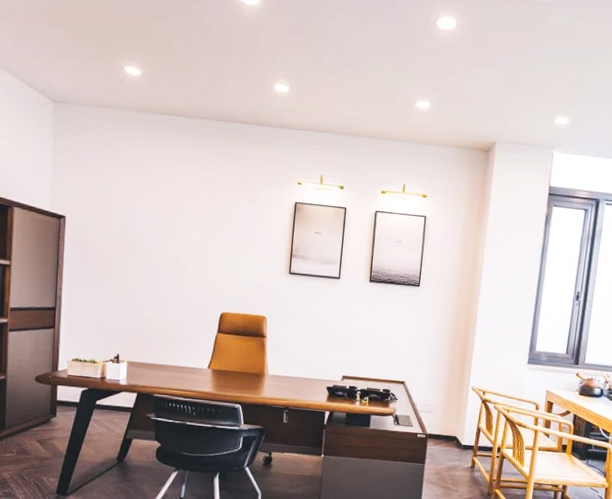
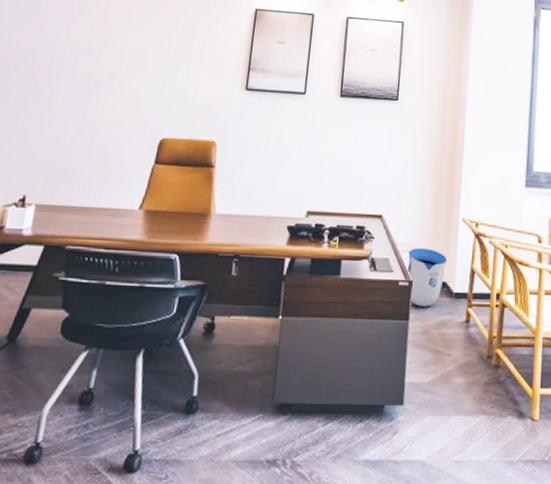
sun visor: none [424,409,458,455] -> present [406,248,447,307]

